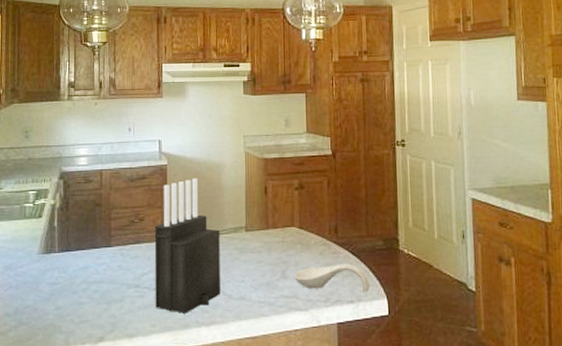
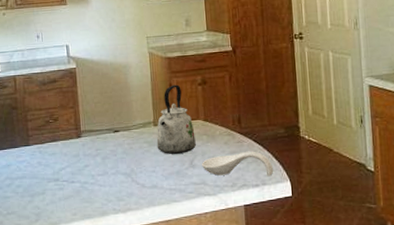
knife block: present [154,178,220,314] -> none [68,78,134,202]
kettle: none [247,188,289,264] -> present [156,84,196,155]

